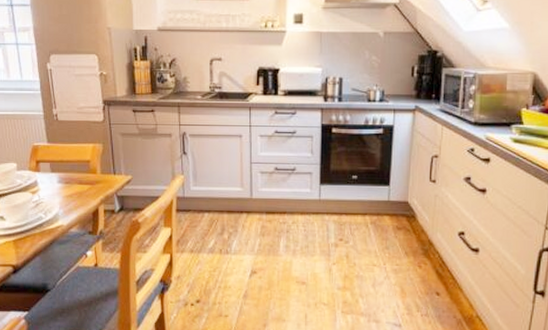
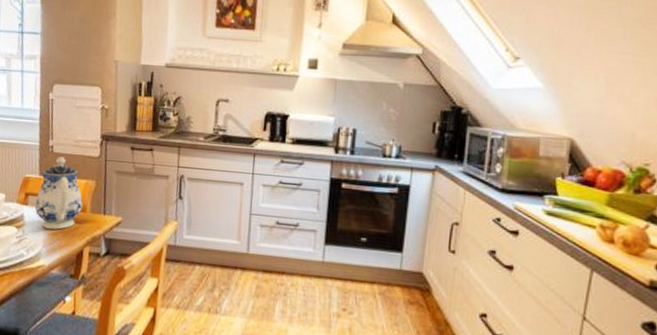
teapot: none [46,124,93,192] -> present [34,156,83,230]

